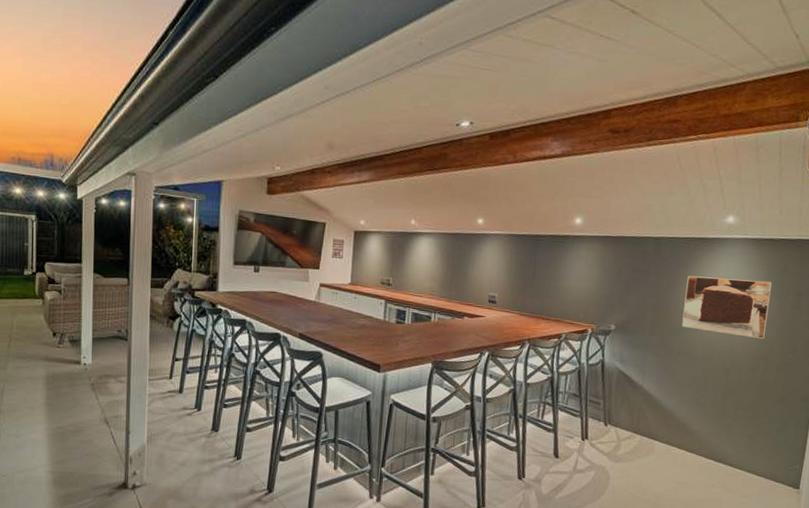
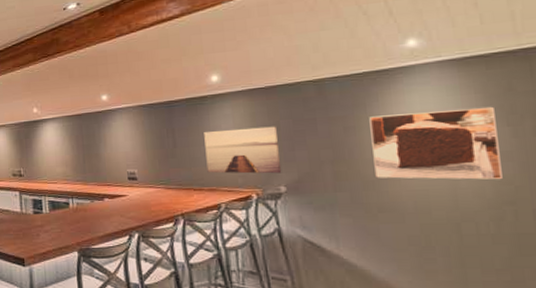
wall art: none [556,268,619,314] -> present [204,126,282,174]

